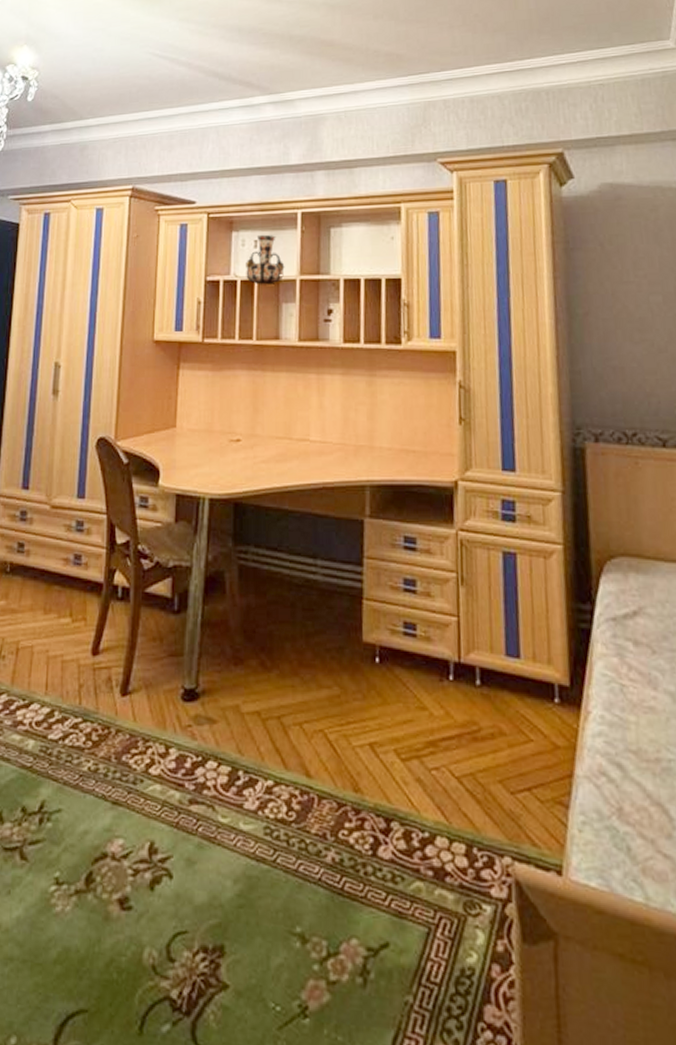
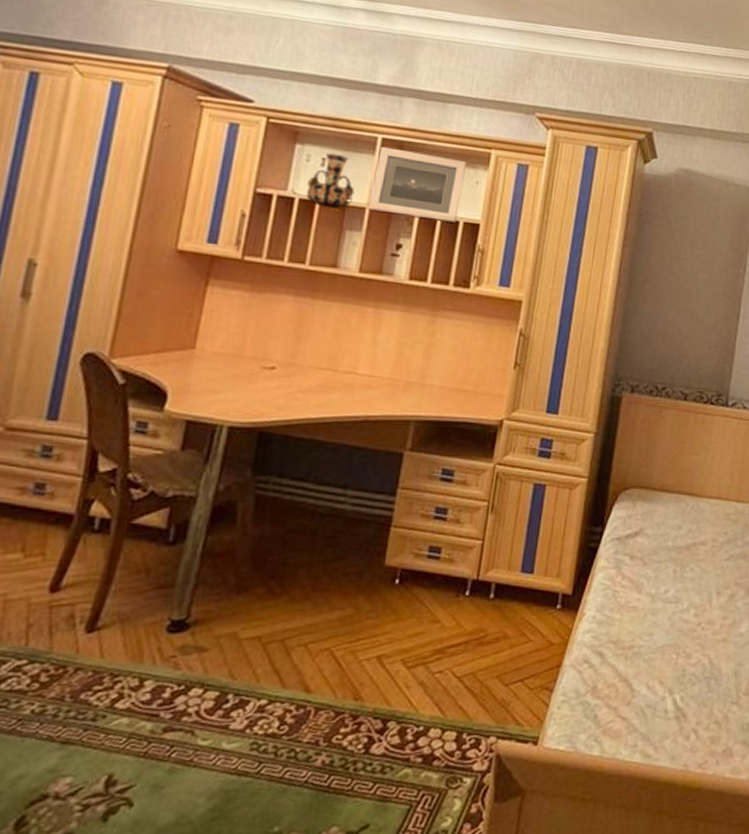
picture frame: none [297,219,380,283] -> present [367,146,466,224]

